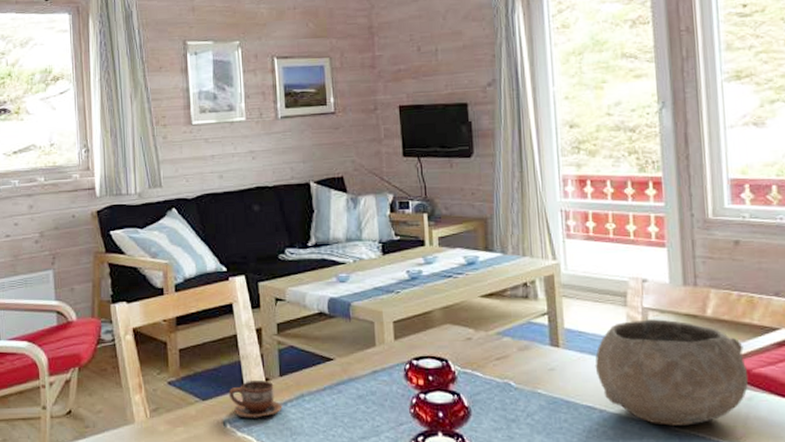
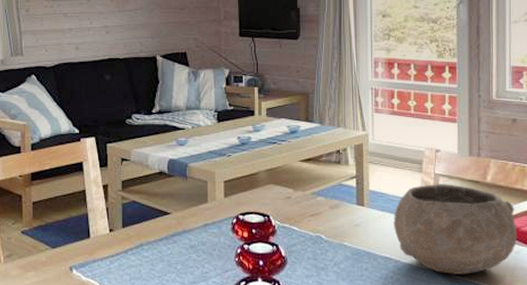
cup: present [228,379,283,418] -> none [76,230,123,265]

